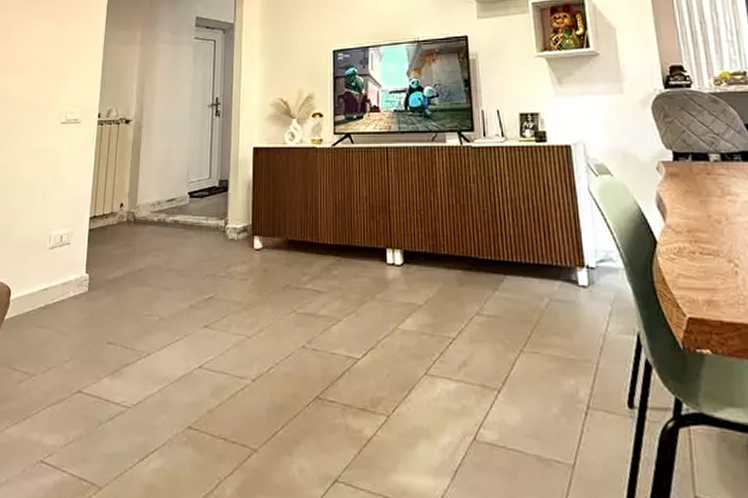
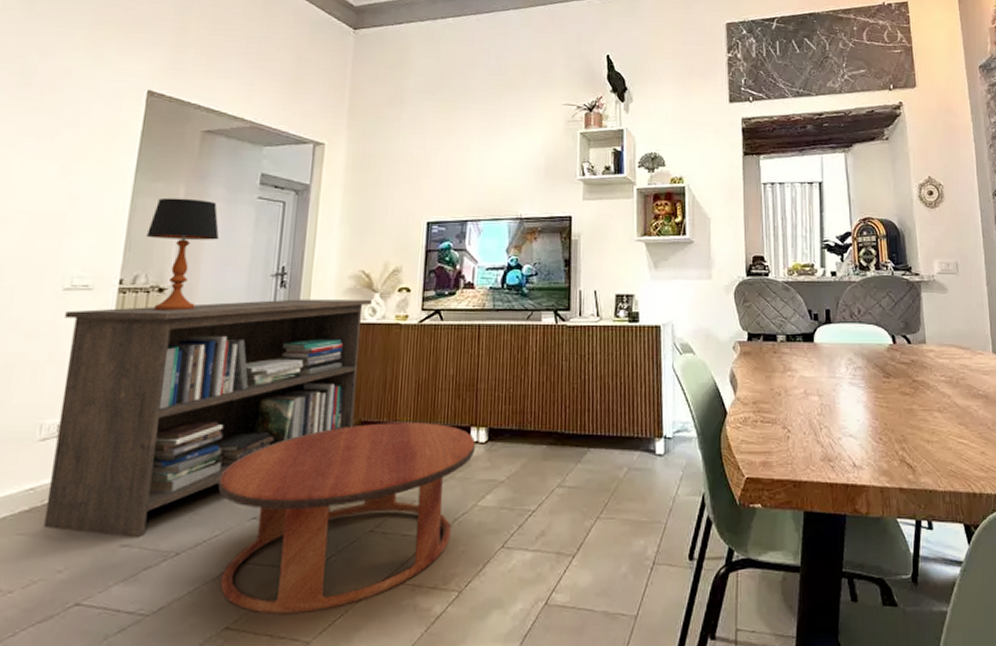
storage cabinet: none [54,125,290,338] -> present [43,299,371,539]
table lamp: none [115,42,168,139] -> present [145,197,220,311]
coffee table: none [176,242,393,421] -> present [217,423,476,614]

